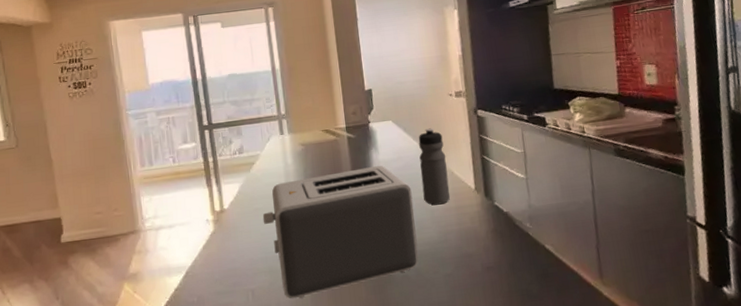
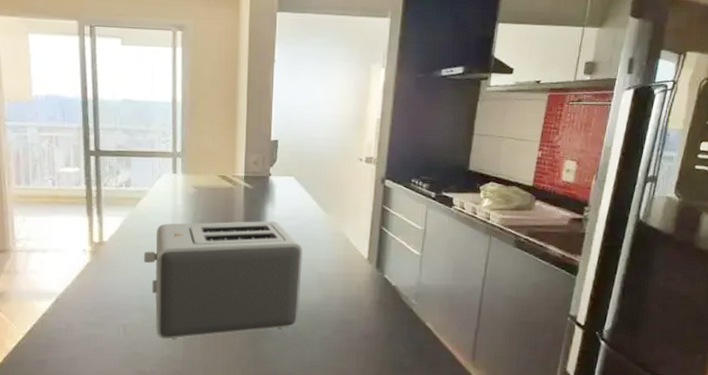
water bottle: present [418,128,450,205] -> none [314,191,344,269]

